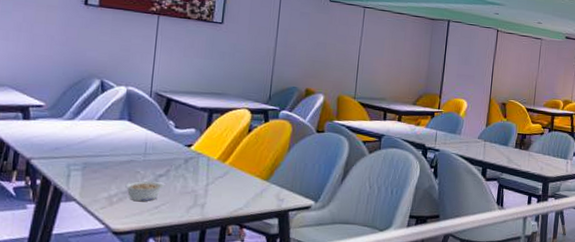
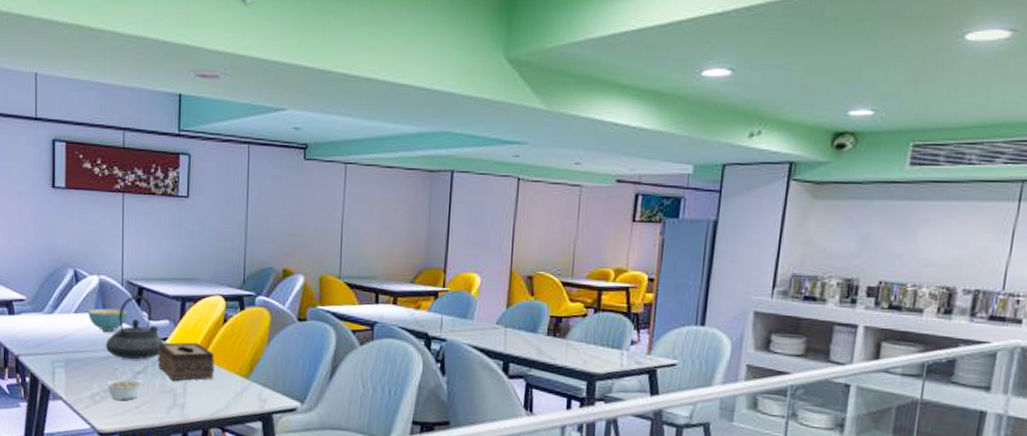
cereal bowl: none [111,116,154,138] -> present [87,308,128,332]
teapot: none [127,106,189,164] -> present [105,295,164,360]
tissue box: none [180,148,237,184] -> present [157,342,215,381]

